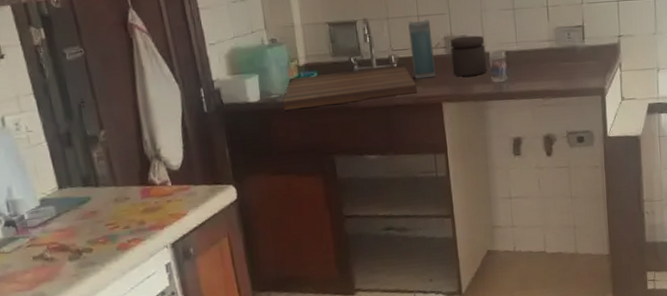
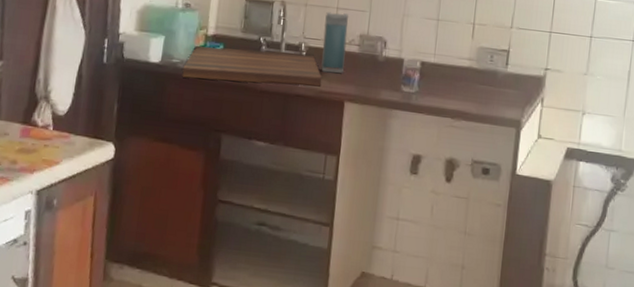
jar: present [450,35,487,77] -> none [362,37,401,81]

